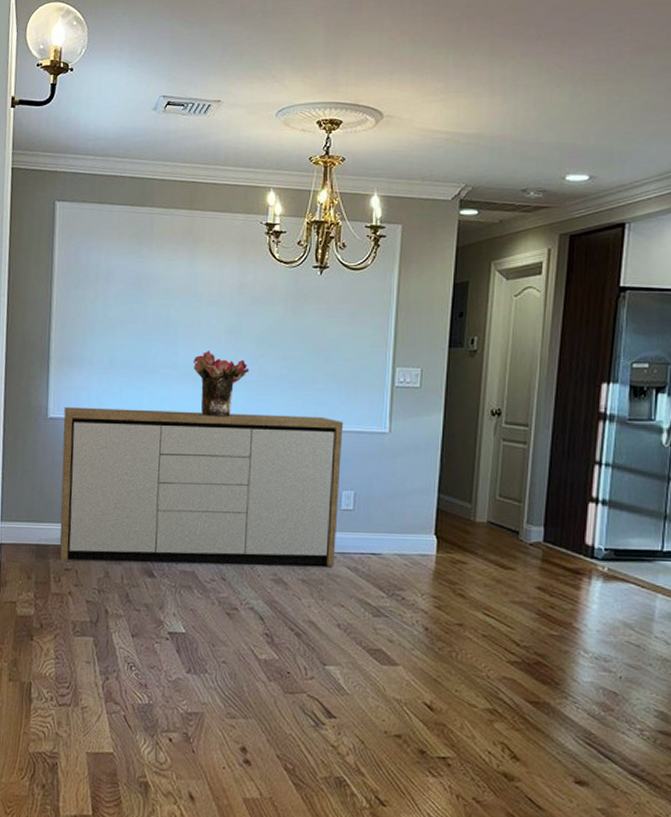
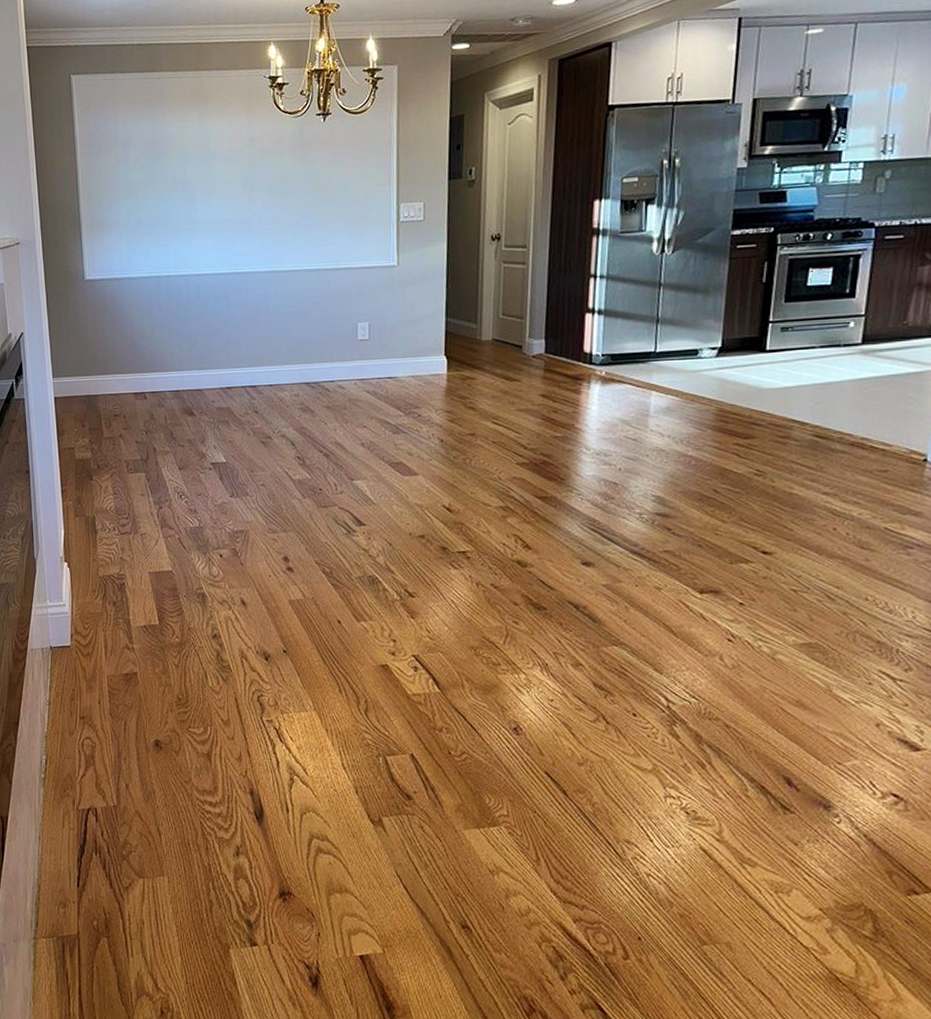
sideboard: present [59,407,344,566] -> none [99,256,356,408]
bouquet: present [193,350,249,417] -> none [212,203,265,265]

